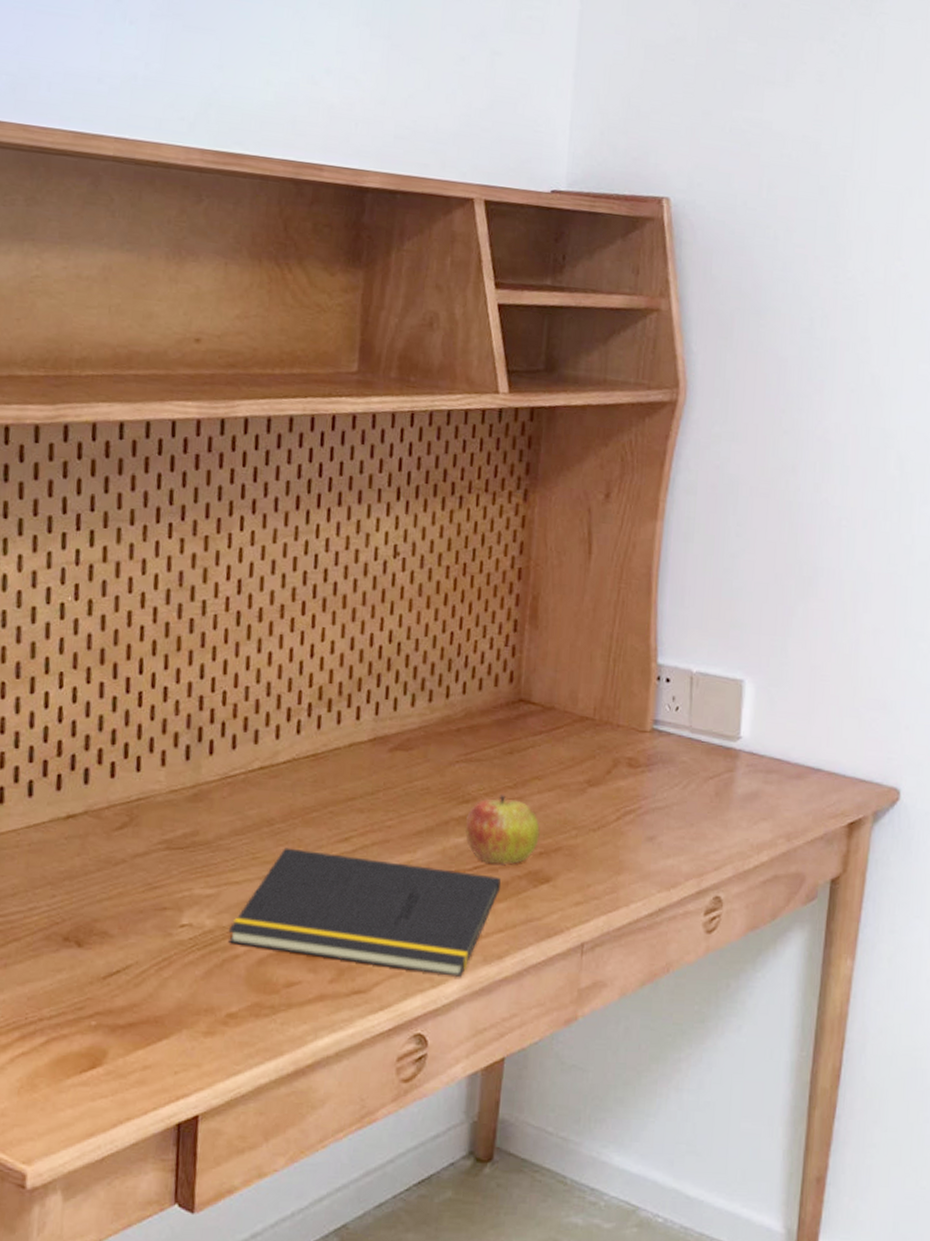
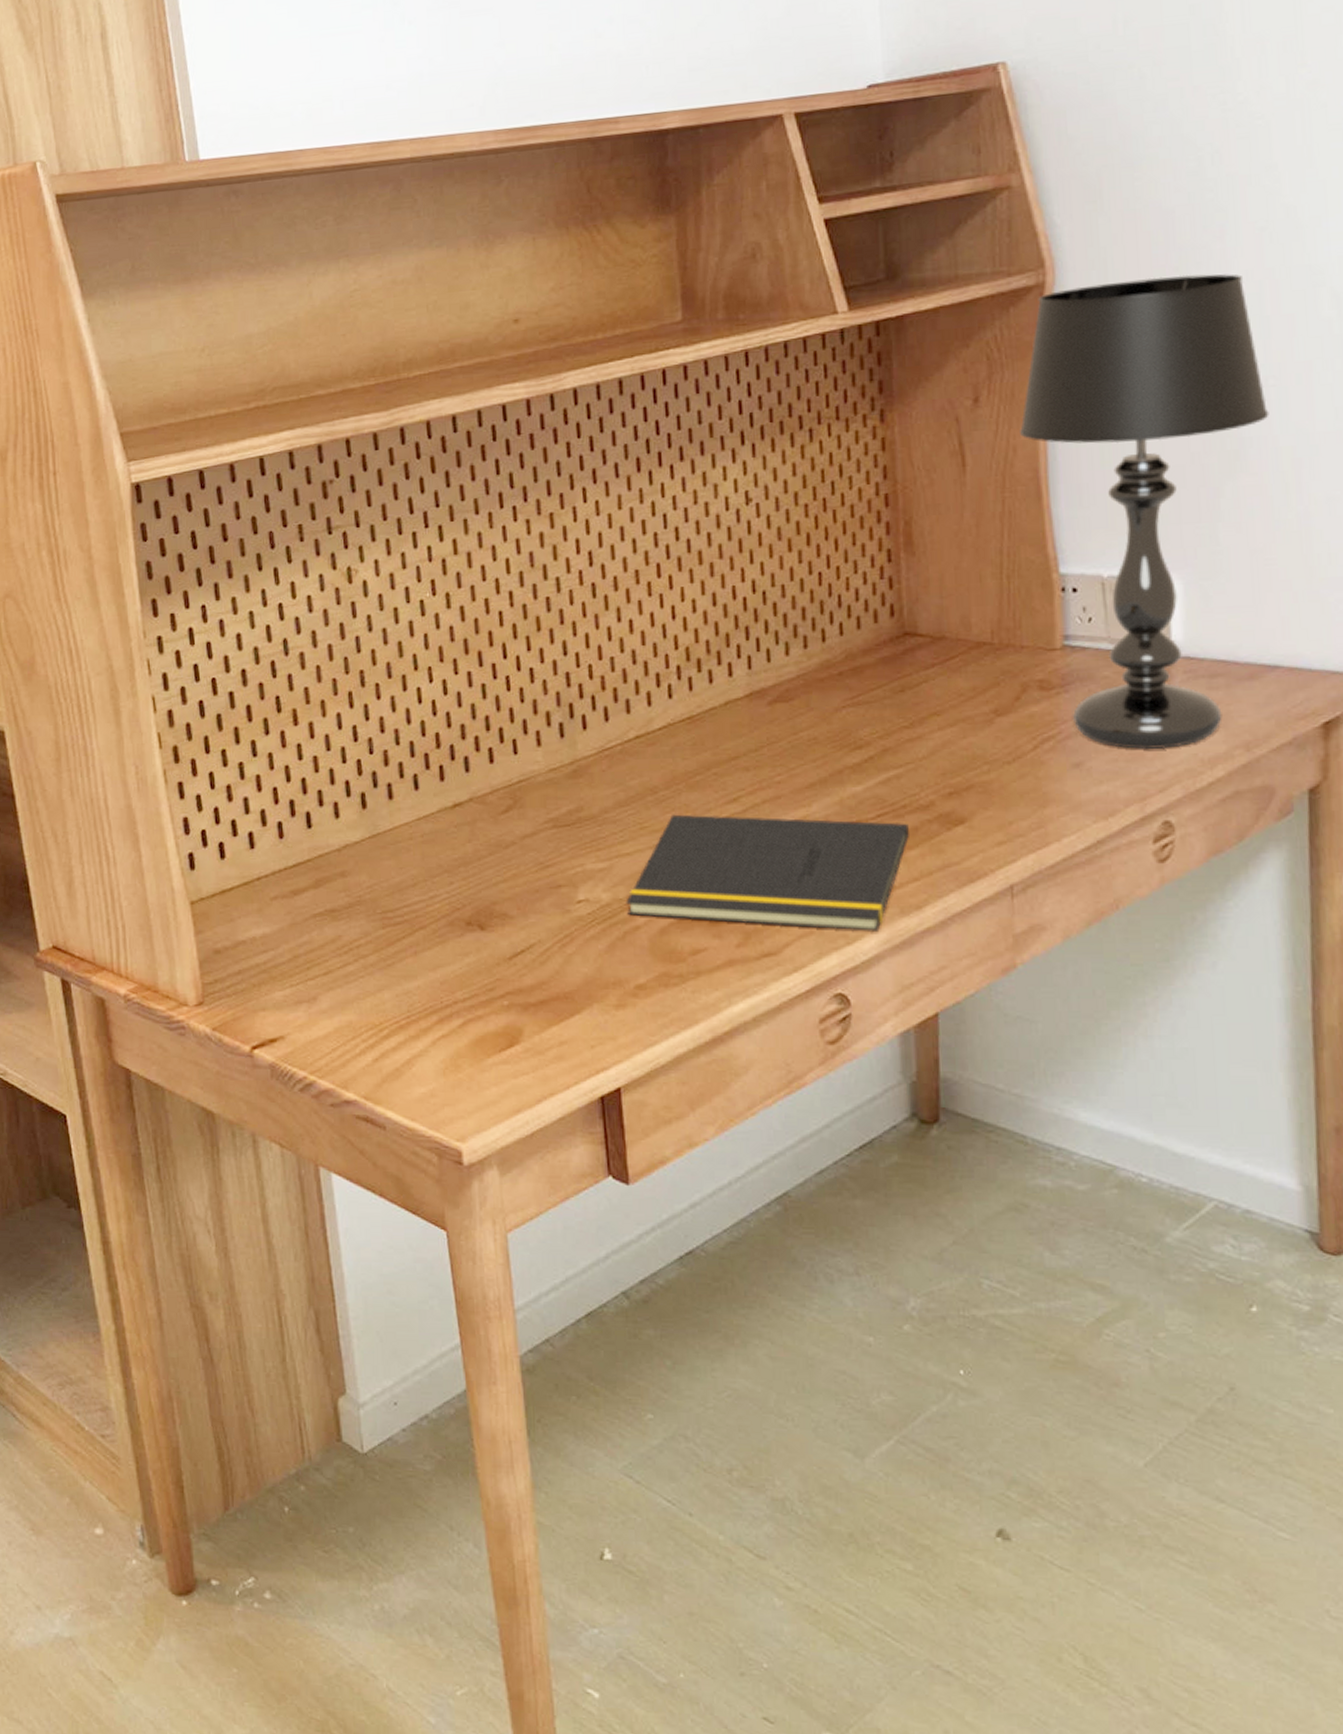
apple: present [464,795,540,865] -> none [861,736,947,810]
table lamp: none [640,410,839,832] -> present [1020,274,1269,750]

